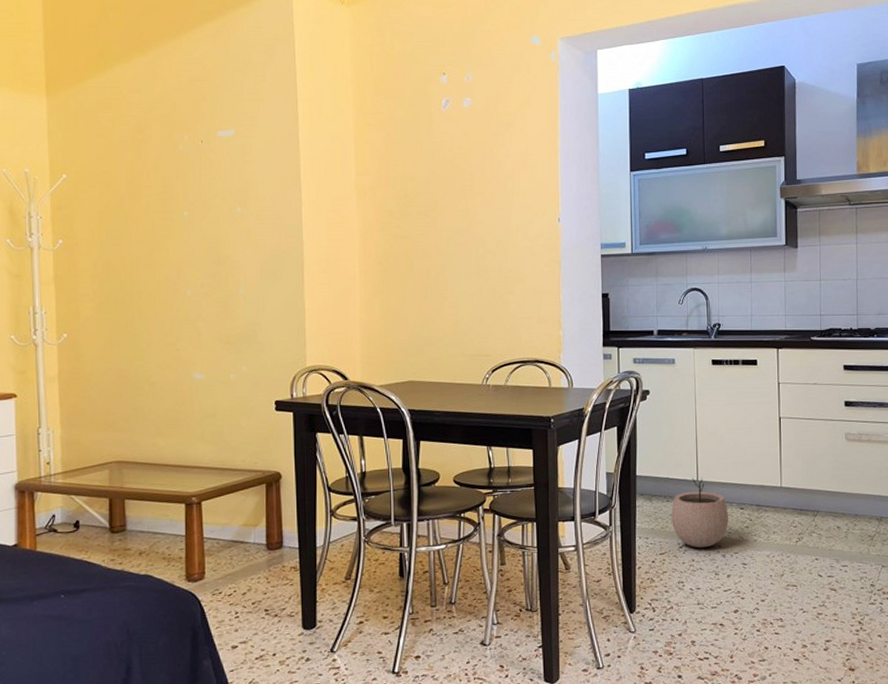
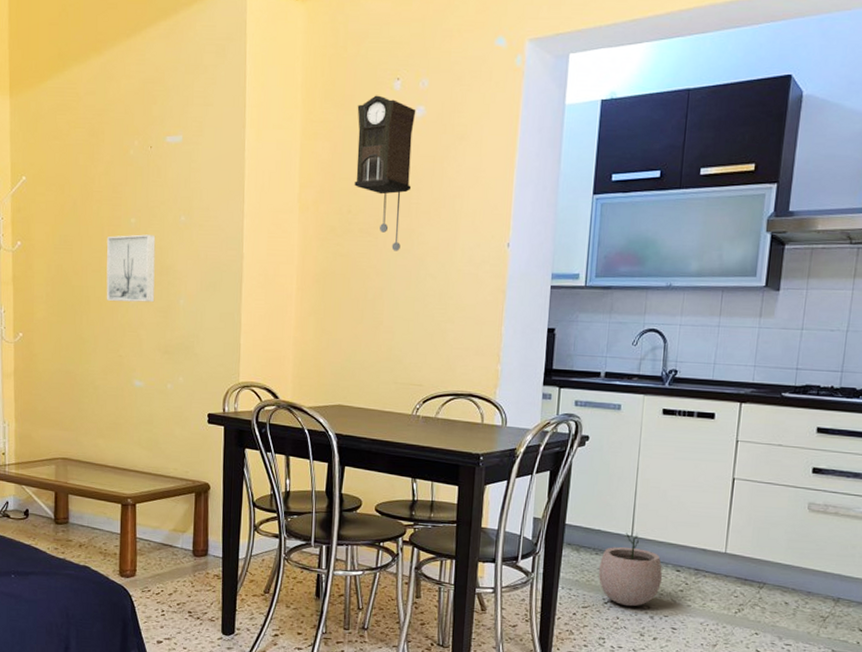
wall art: none [158,226,213,295] -> present [106,234,156,303]
pendulum clock: none [407,88,465,231] -> present [354,95,416,251]

